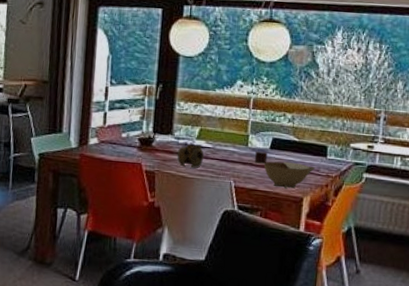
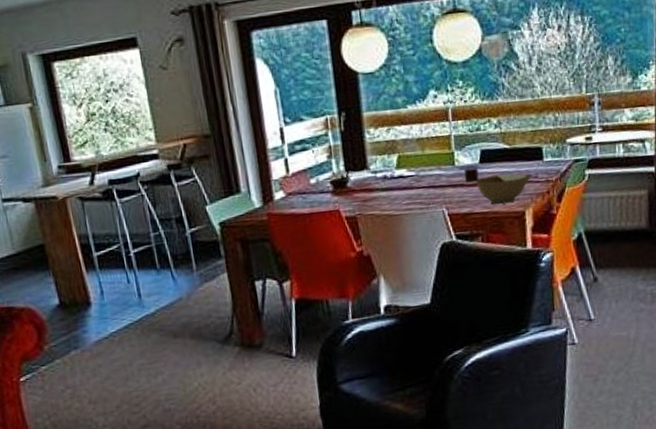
teapot: present [177,143,204,168] -> none [377,175,409,204]

